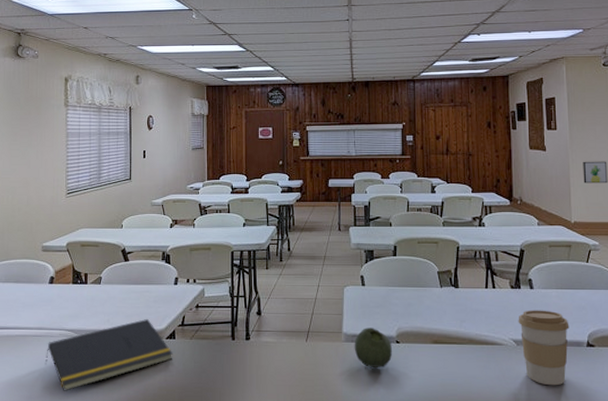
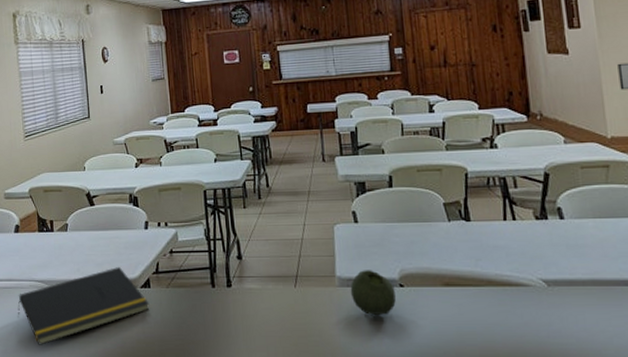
coffee cup: present [518,310,570,386] -> none [547,243,614,333]

